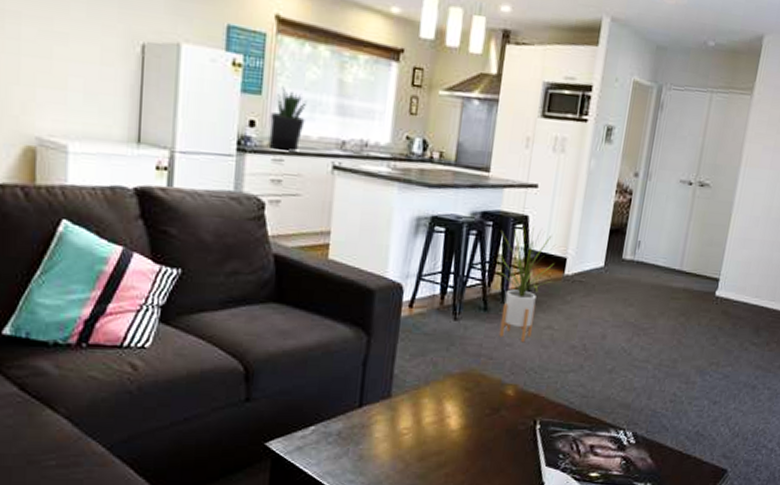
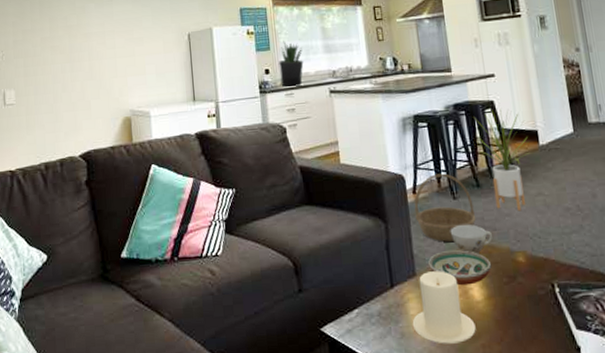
candle: none [374,394,444,470] -> present [412,271,476,344]
basket: none [405,289,475,367] -> present [414,173,476,243]
decorative bowl: none [408,374,478,413] -> present [428,249,492,286]
teacup: none [441,348,487,382] -> present [450,224,493,254]

